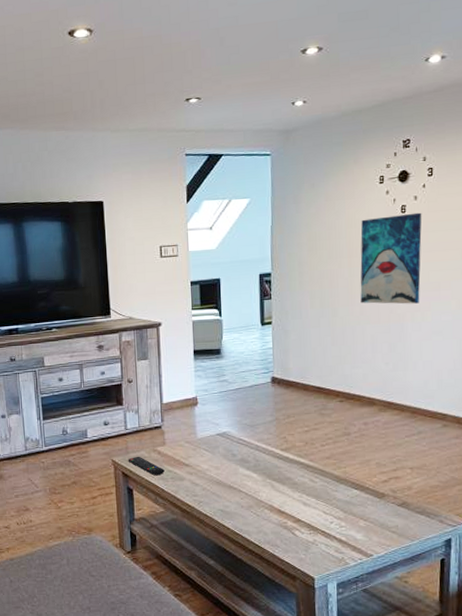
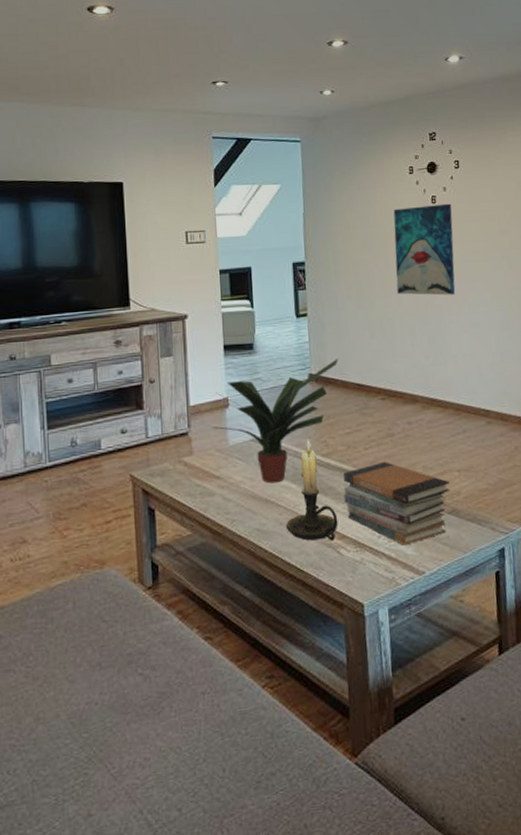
remote control: present [128,456,165,476] -> none [149,469,192,492]
potted plant: none [183,364,300,472] -> present [213,359,338,484]
candle holder: none [247,435,294,523] -> present [287,439,338,541]
book stack: none [300,457,402,531] -> present [343,461,450,545]

